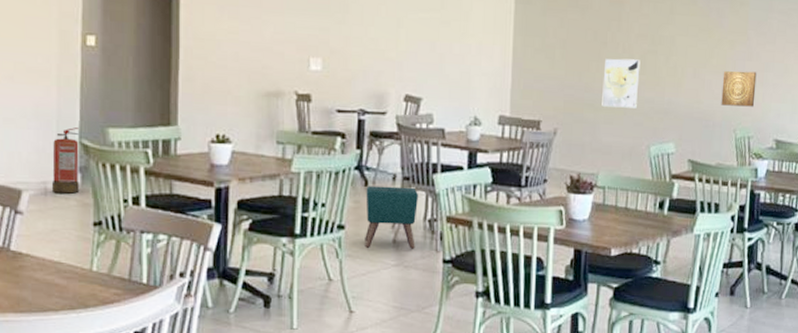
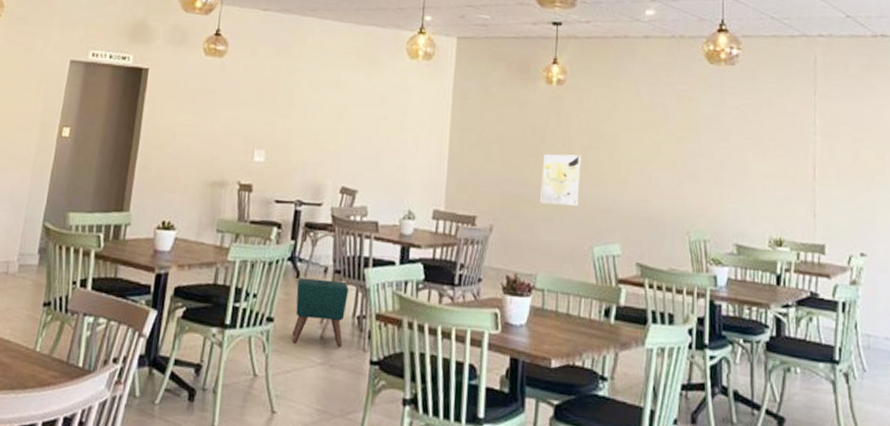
fire extinguisher: present [51,127,80,194] -> none [12,211,44,274]
wall art: present [721,71,757,107] -> none [671,168,710,208]

